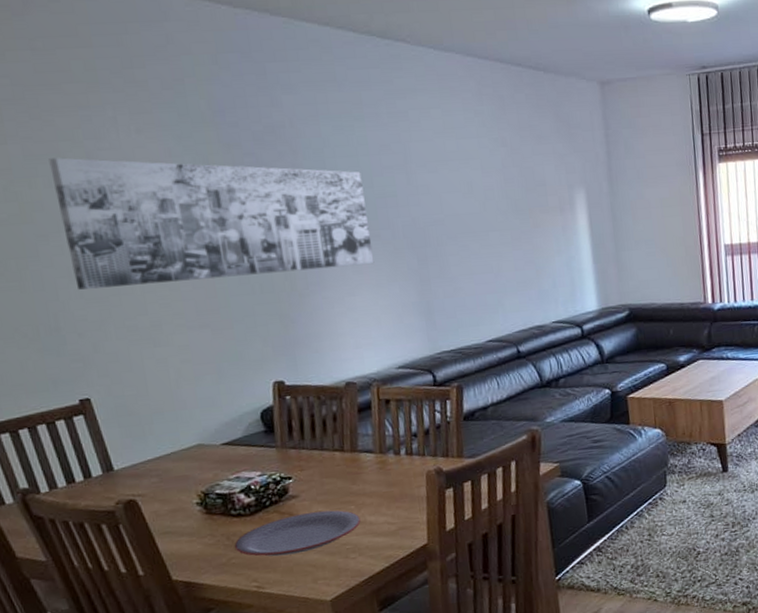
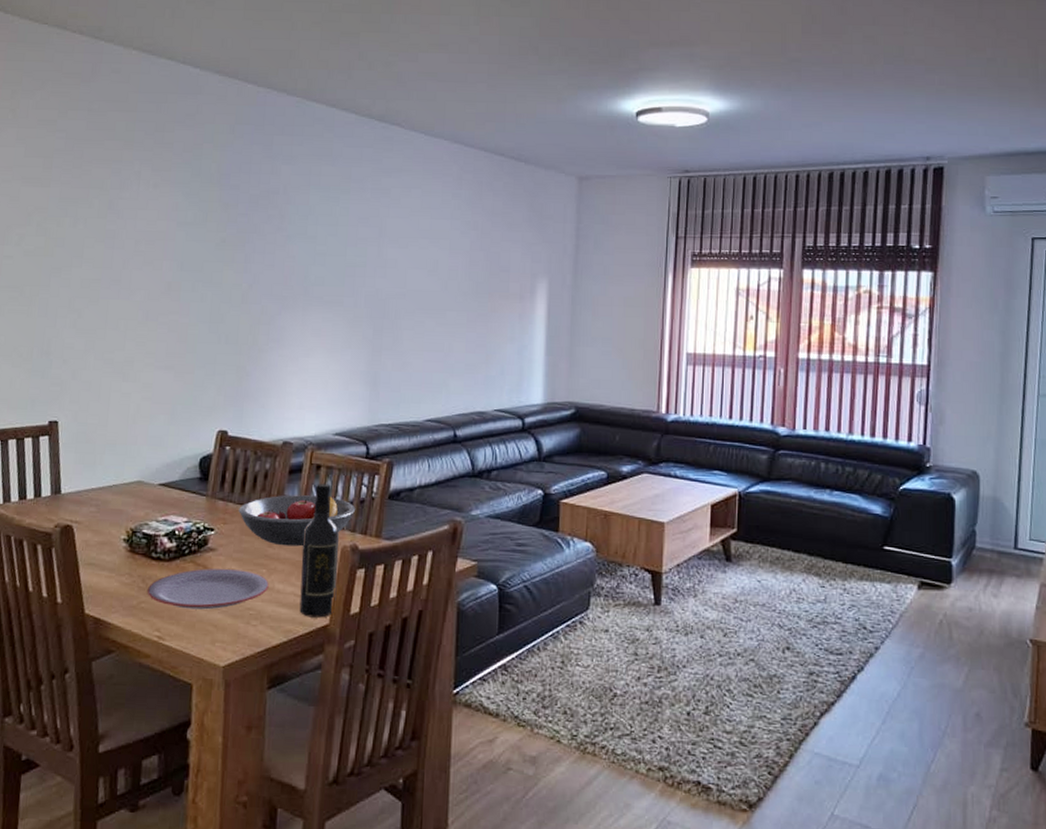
wall art: present [48,157,375,290] -> none [72,202,337,329]
fruit bowl: none [313,427,434,482] -> present [238,495,356,547]
wine bottle: none [384,416,430,541] -> present [299,484,339,618]

